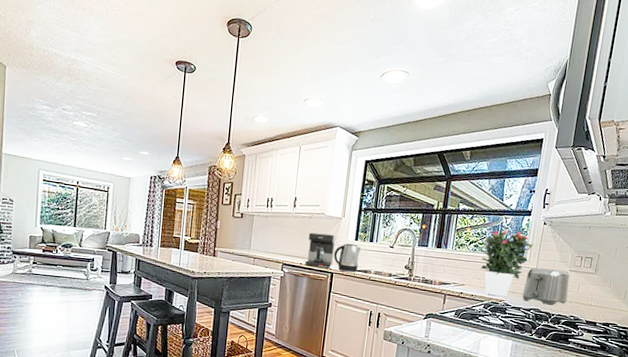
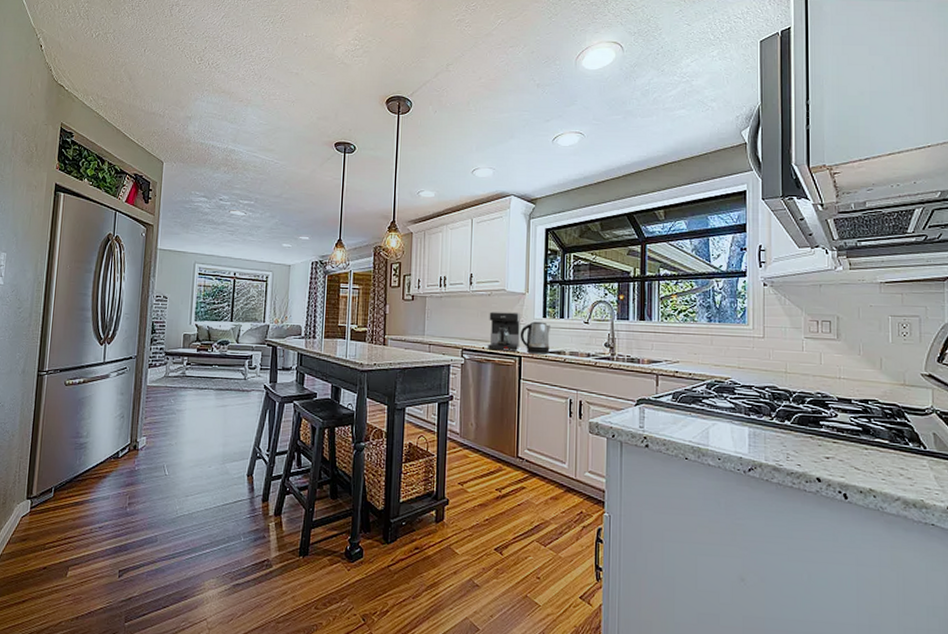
potted flower: present [481,230,534,297] -> none [693,295,755,374]
toaster: present [522,267,570,305] -> none [751,336,808,381]

